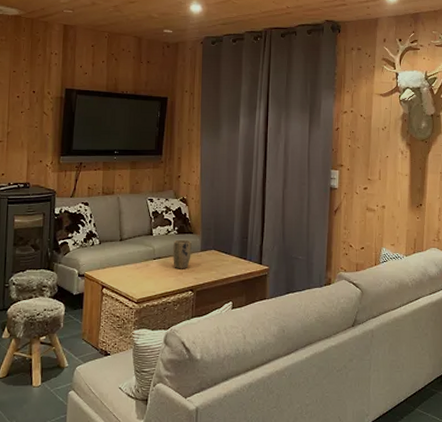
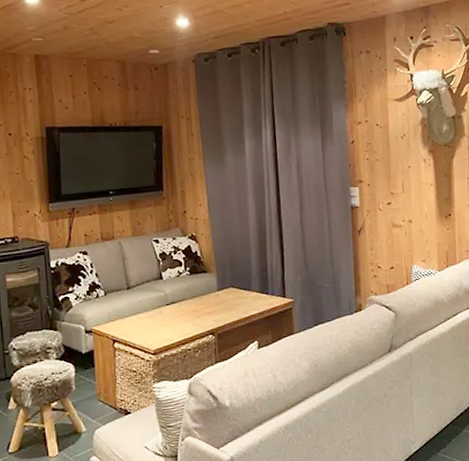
plant pot: present [173,239,192,269] -> none [186,280,208,313]

